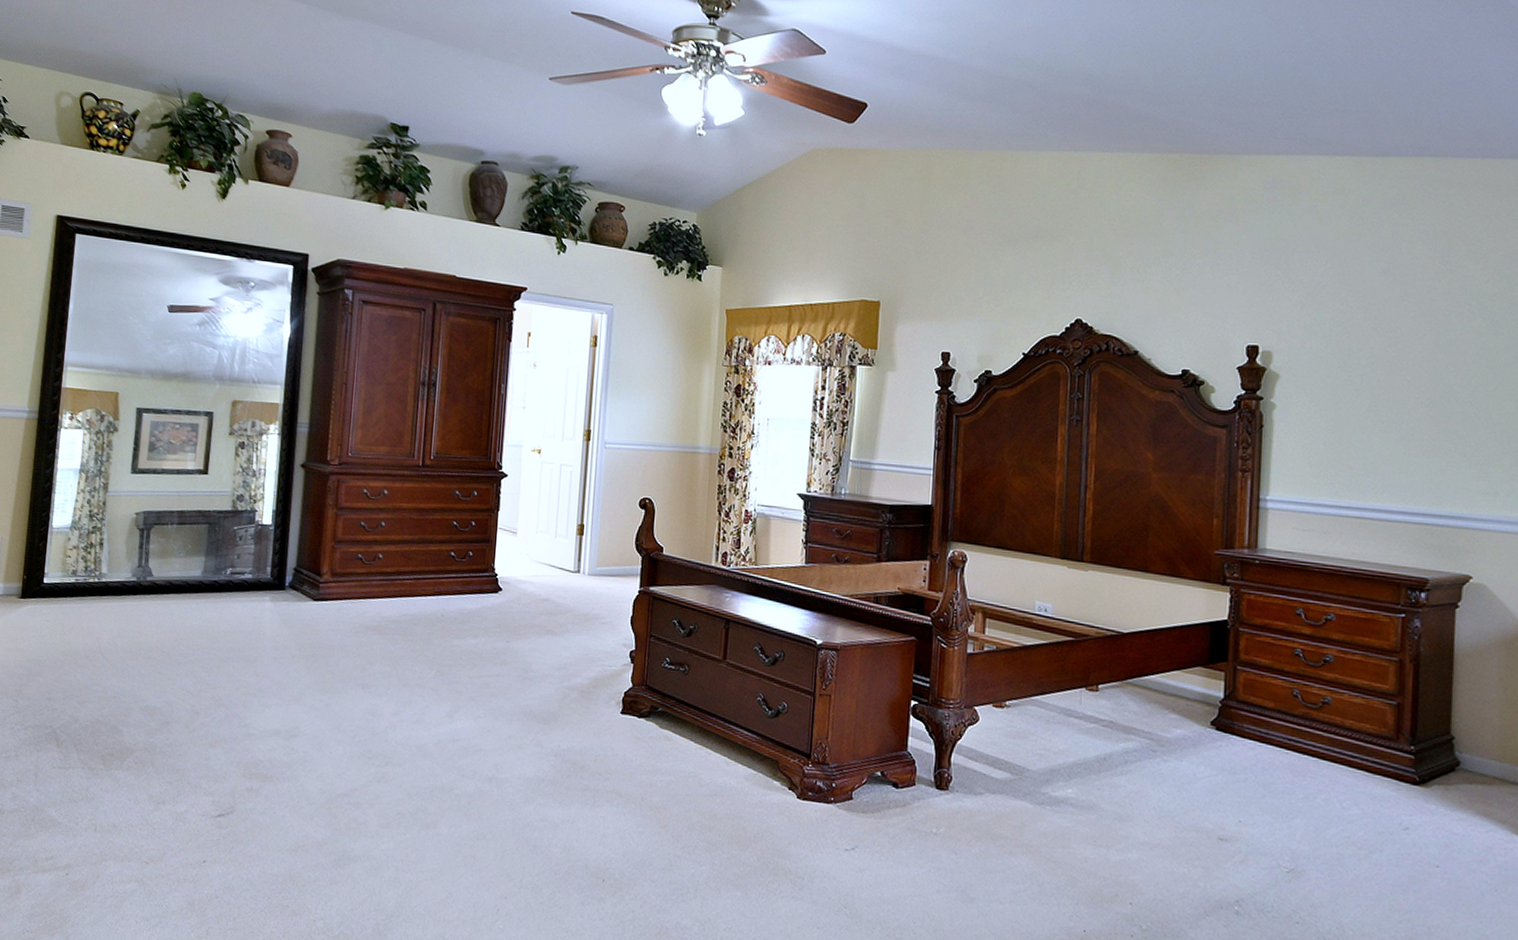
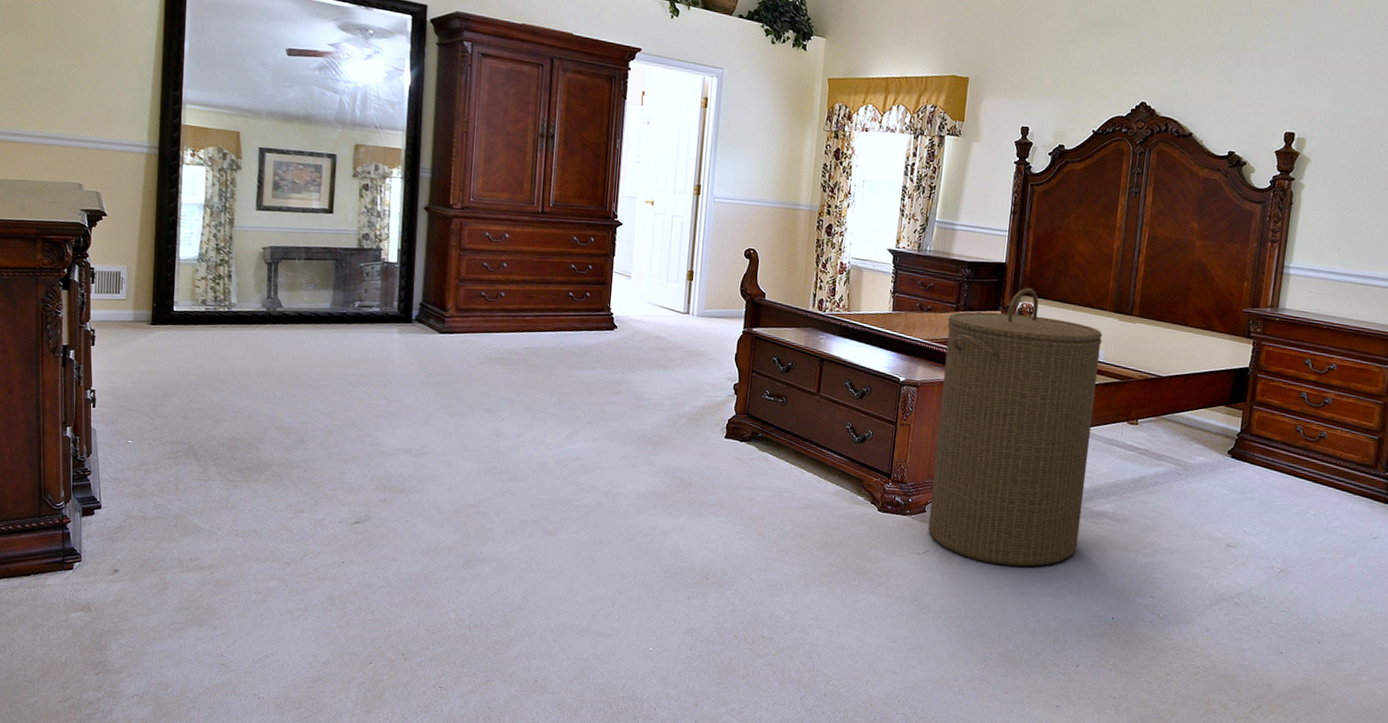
laundry hamper: none [857,533,1050,866] -> present [928,288,1103,567]

